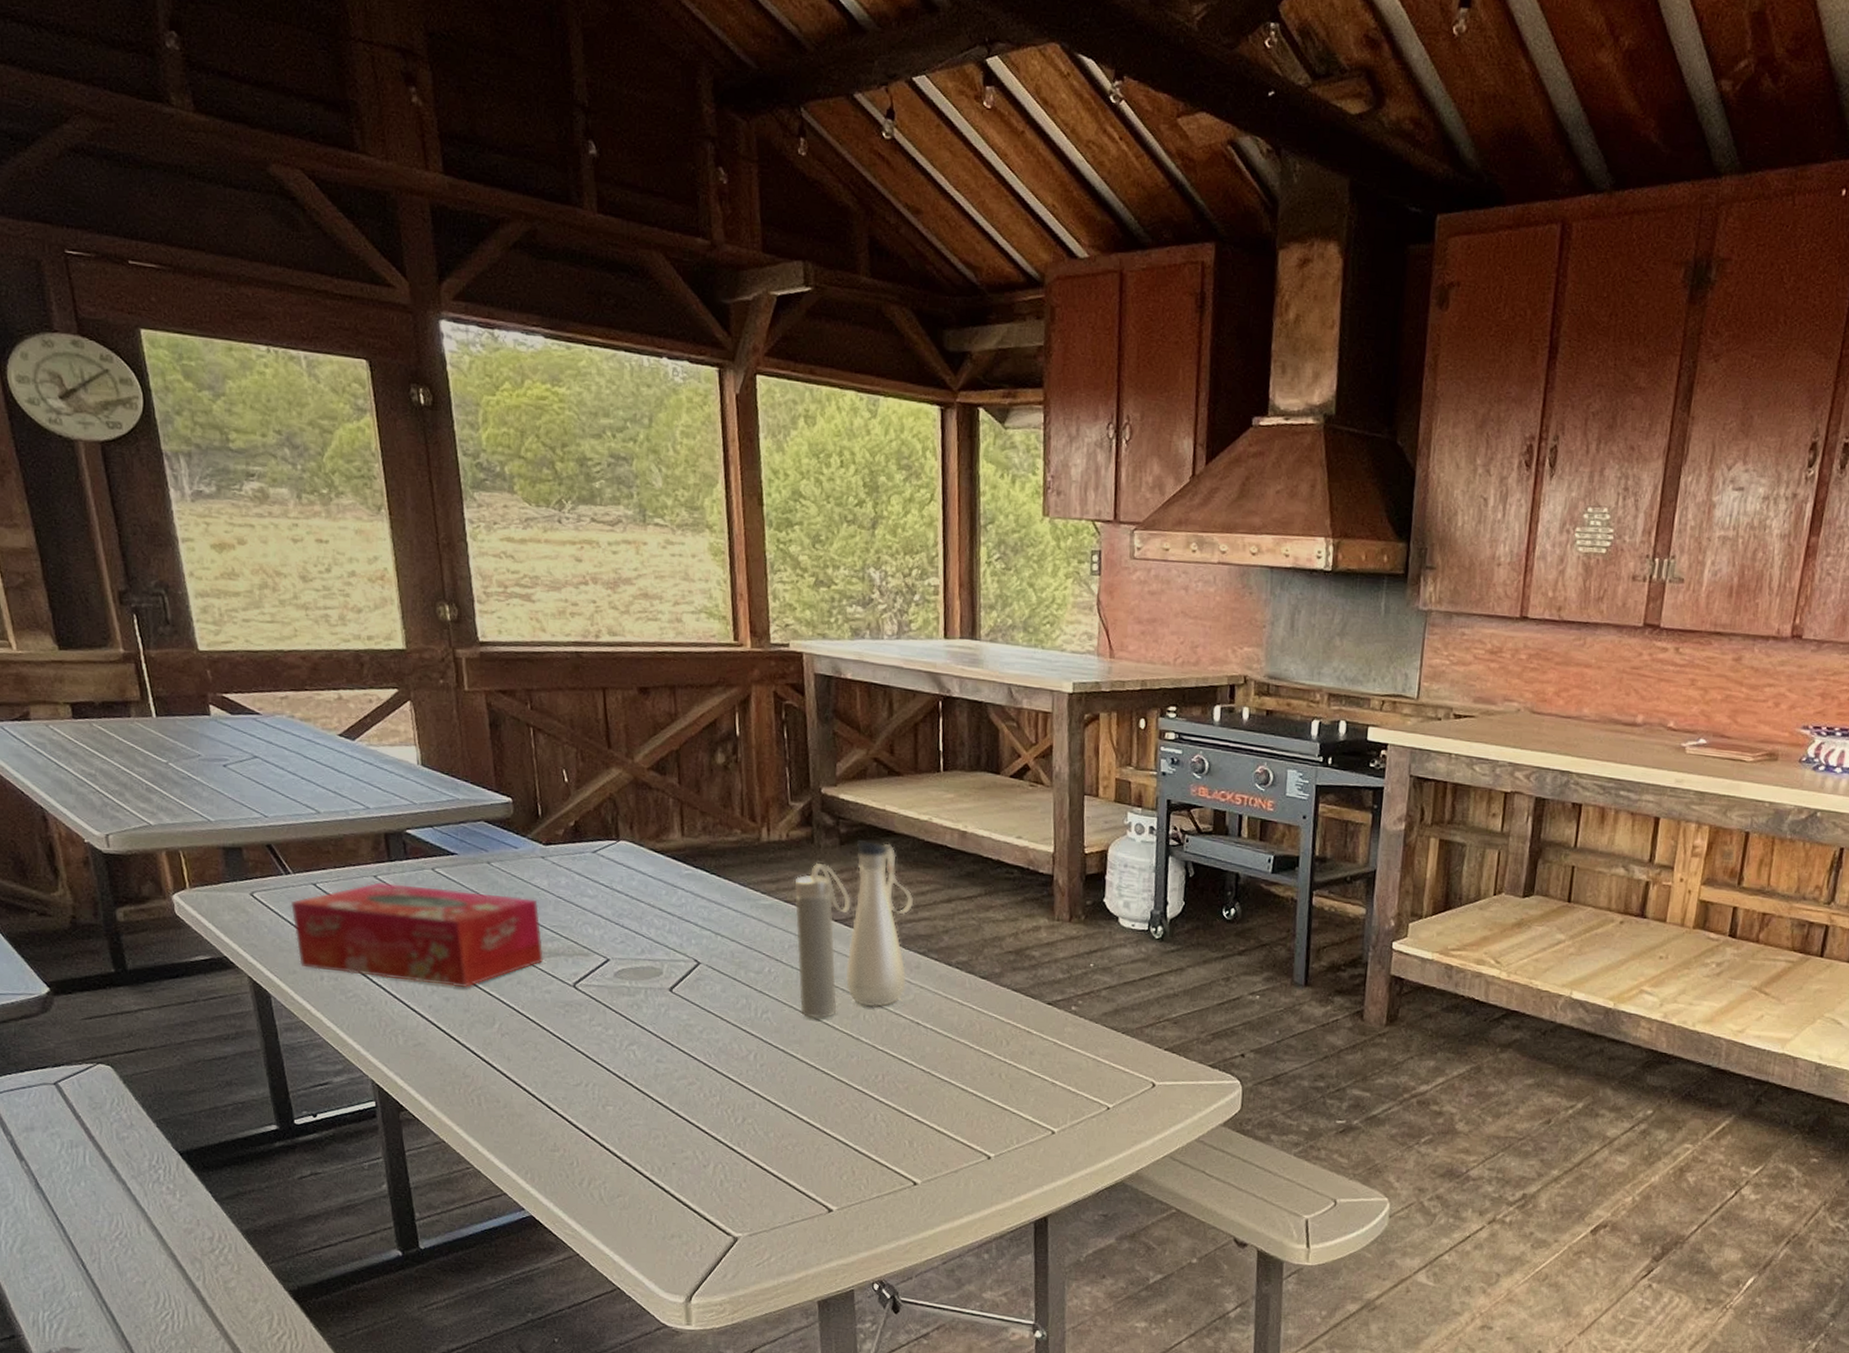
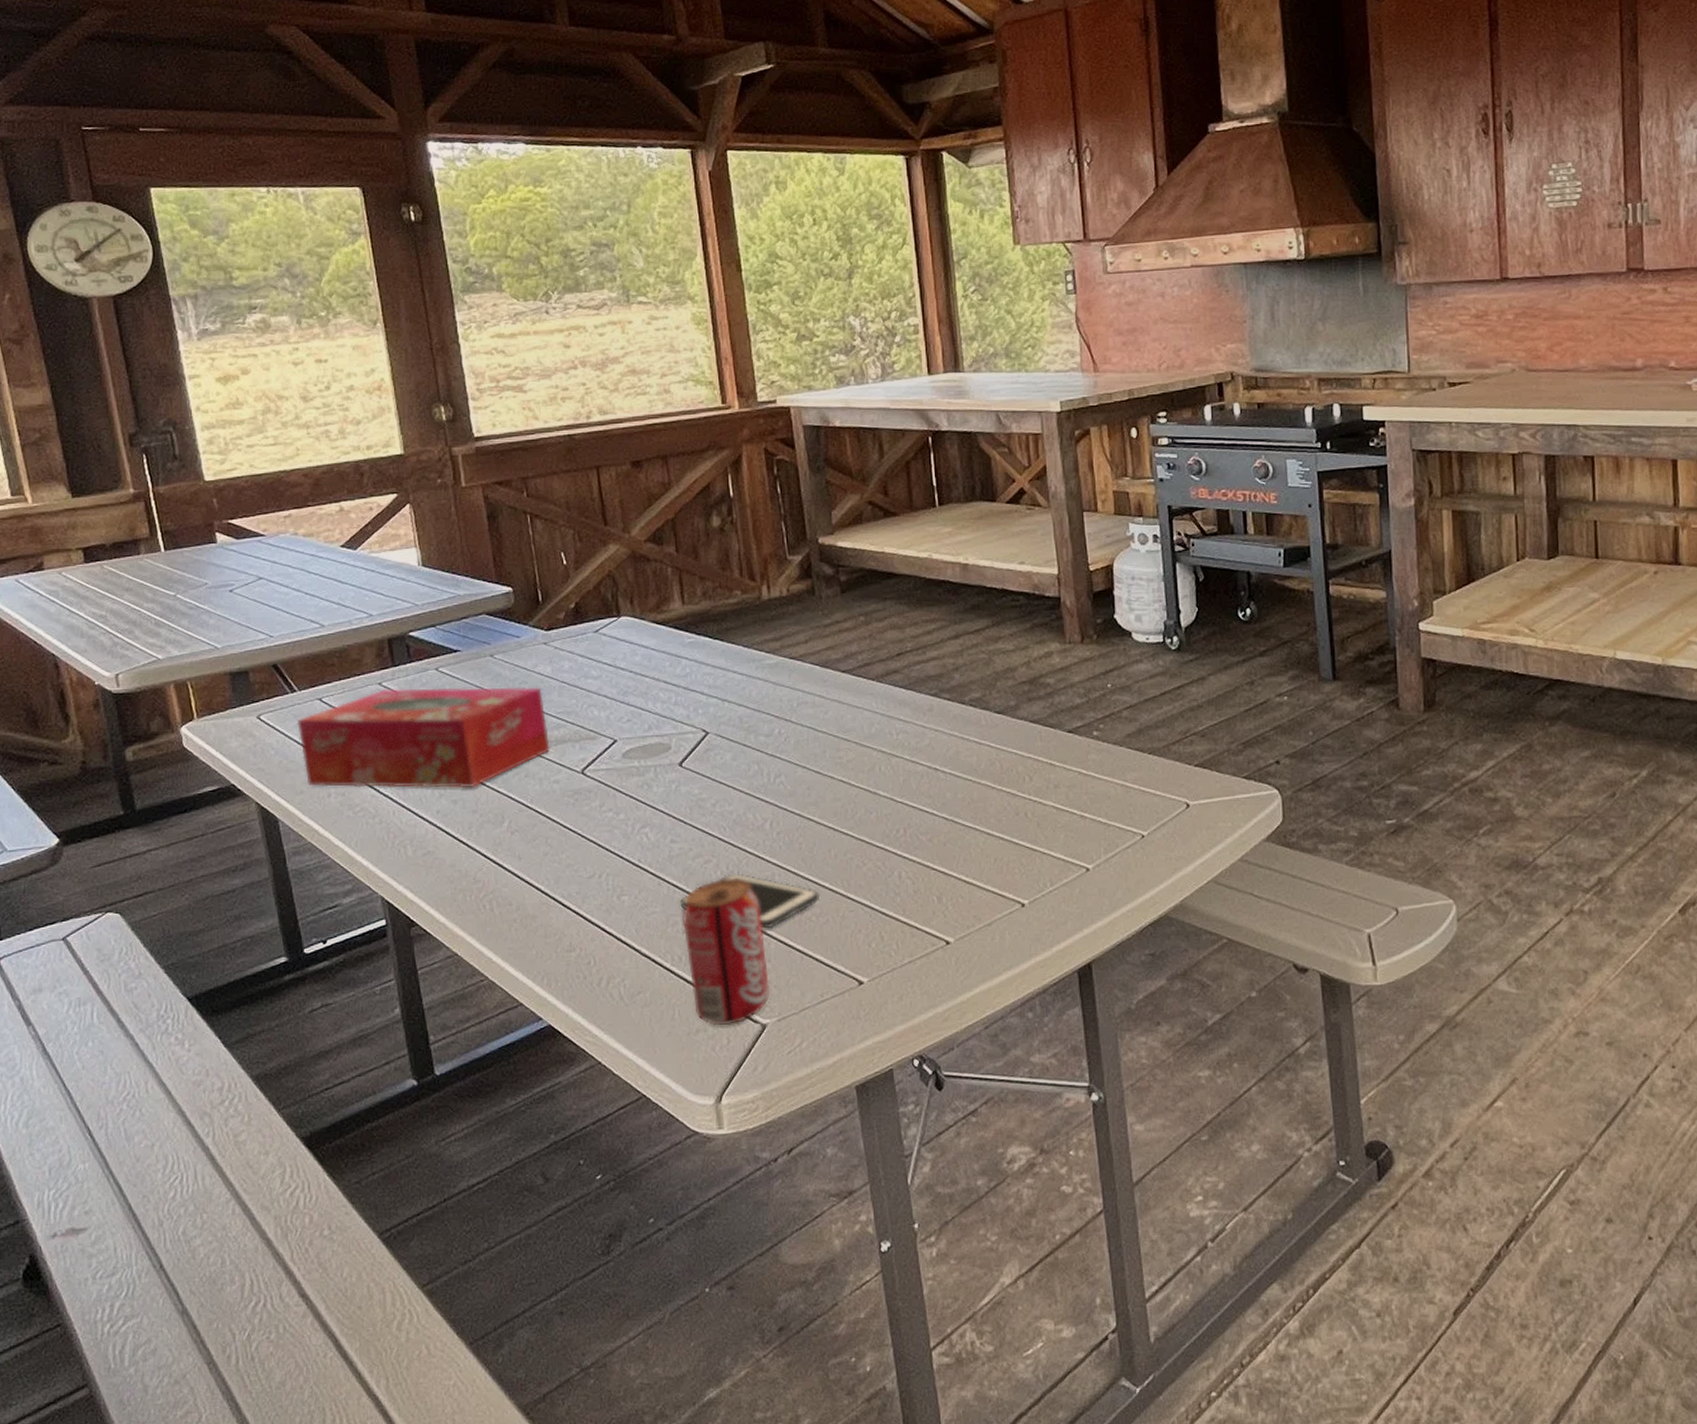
cell phone: none [661,1097,798,1153] -> present [679,873,821,930]
beverage can: none [664,1101,744,1235] -> present [683,878,771,1026]
water bottle: present [794,840,914,1019] -> none [798,585,921,777]

